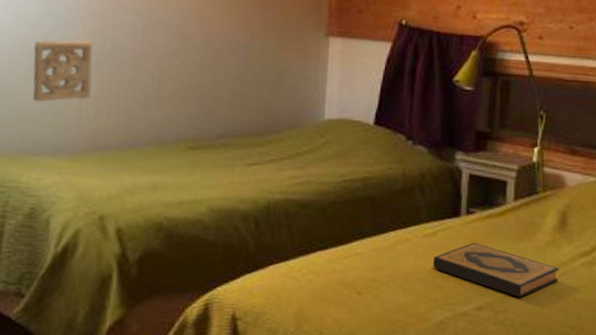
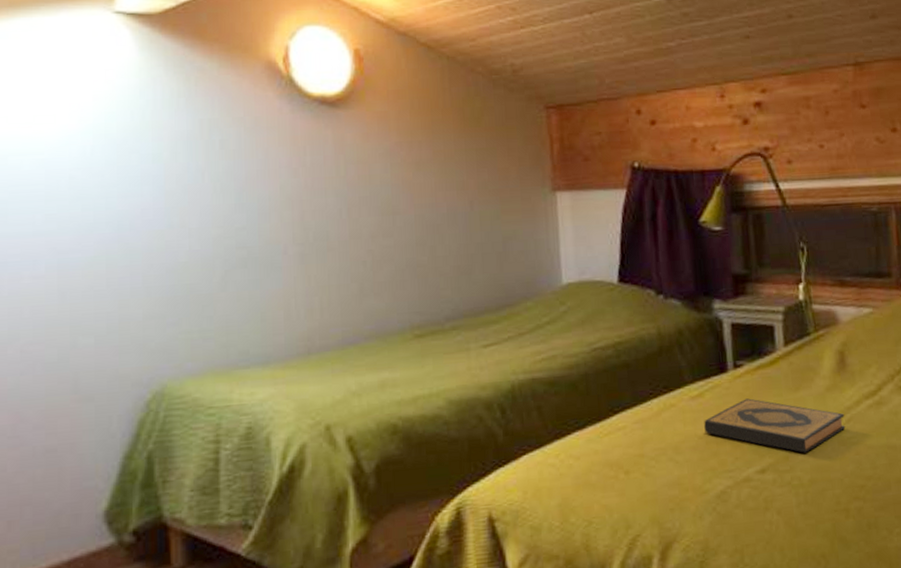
wall ornament: present [33,40,93,103] -> none [226,233,298,308]

